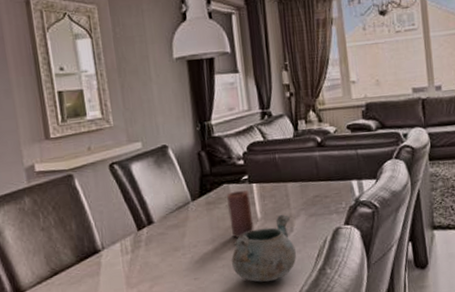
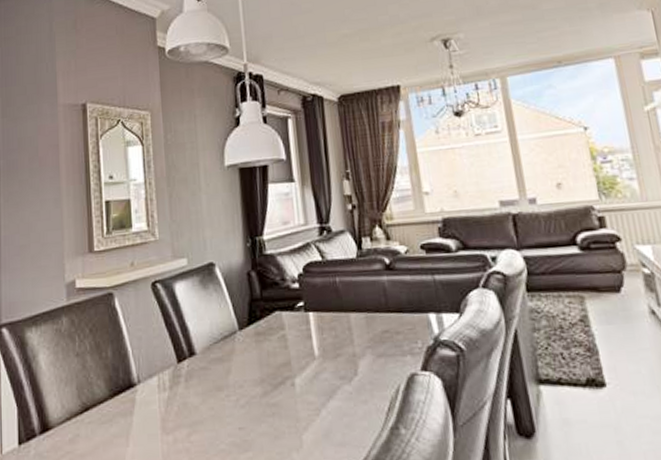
candle: present [226,190,254,238] -> none [278,319,311,379]
decorative bowl: present [231,214,297,282] -> none [283,352,362,440]

